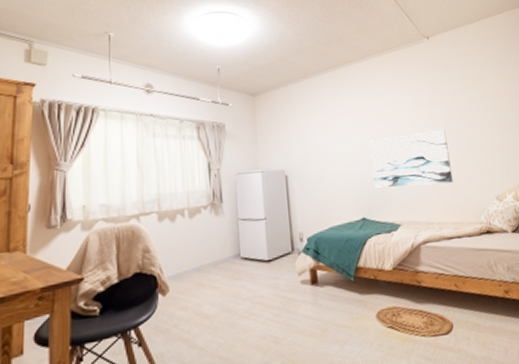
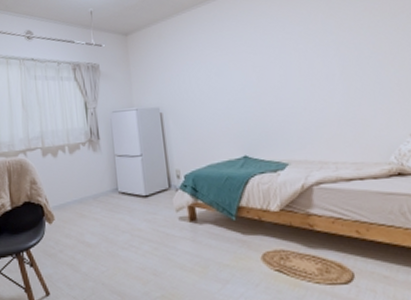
wall art: present [369,129,453,188] -> none [250,58,353,125]

